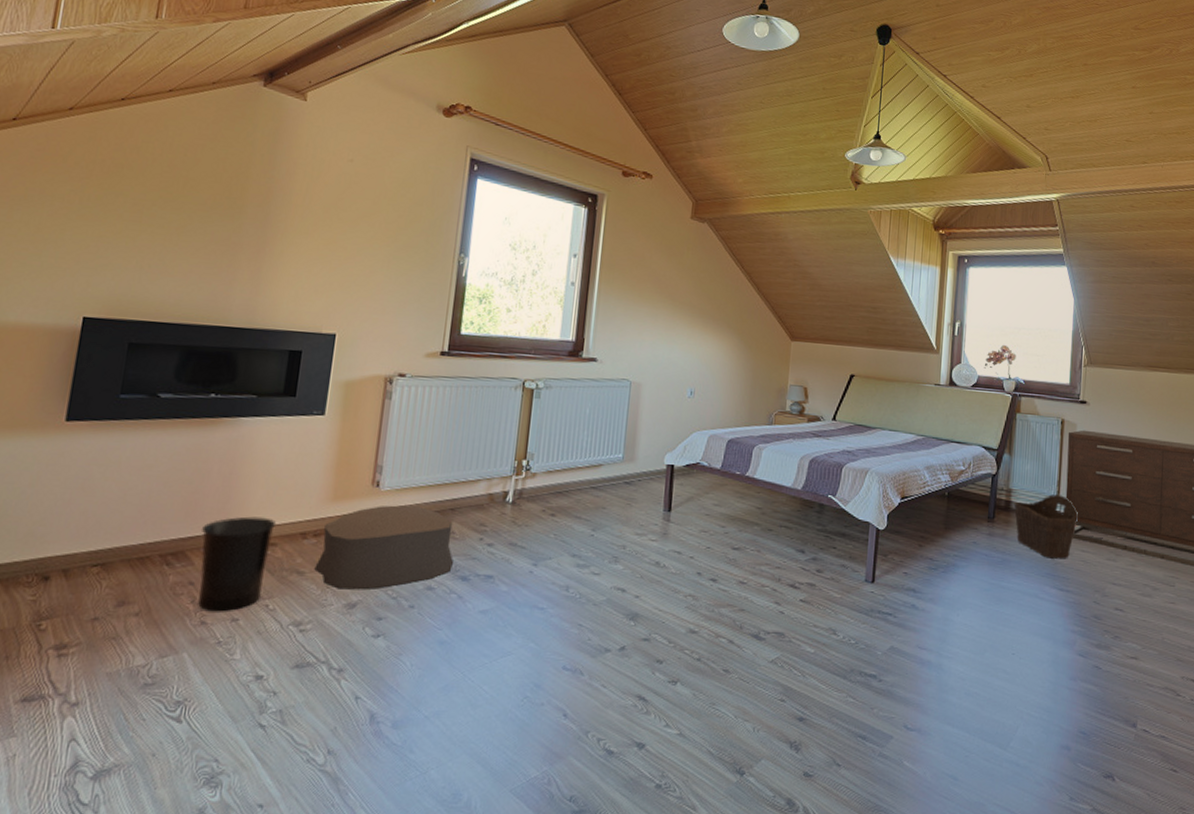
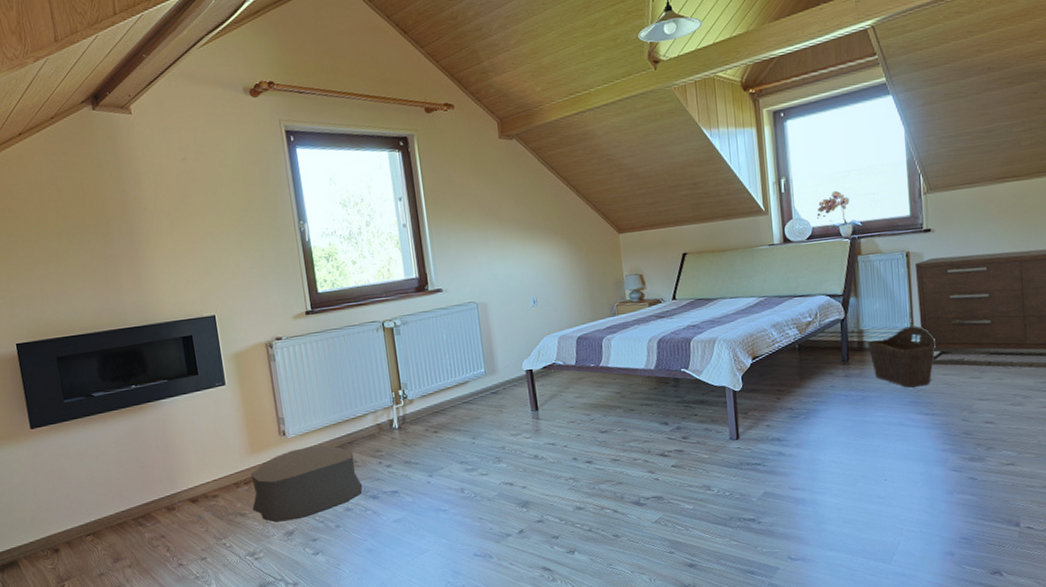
waste bin: present [198,516,277,612] -> none [157,476,219,555]

